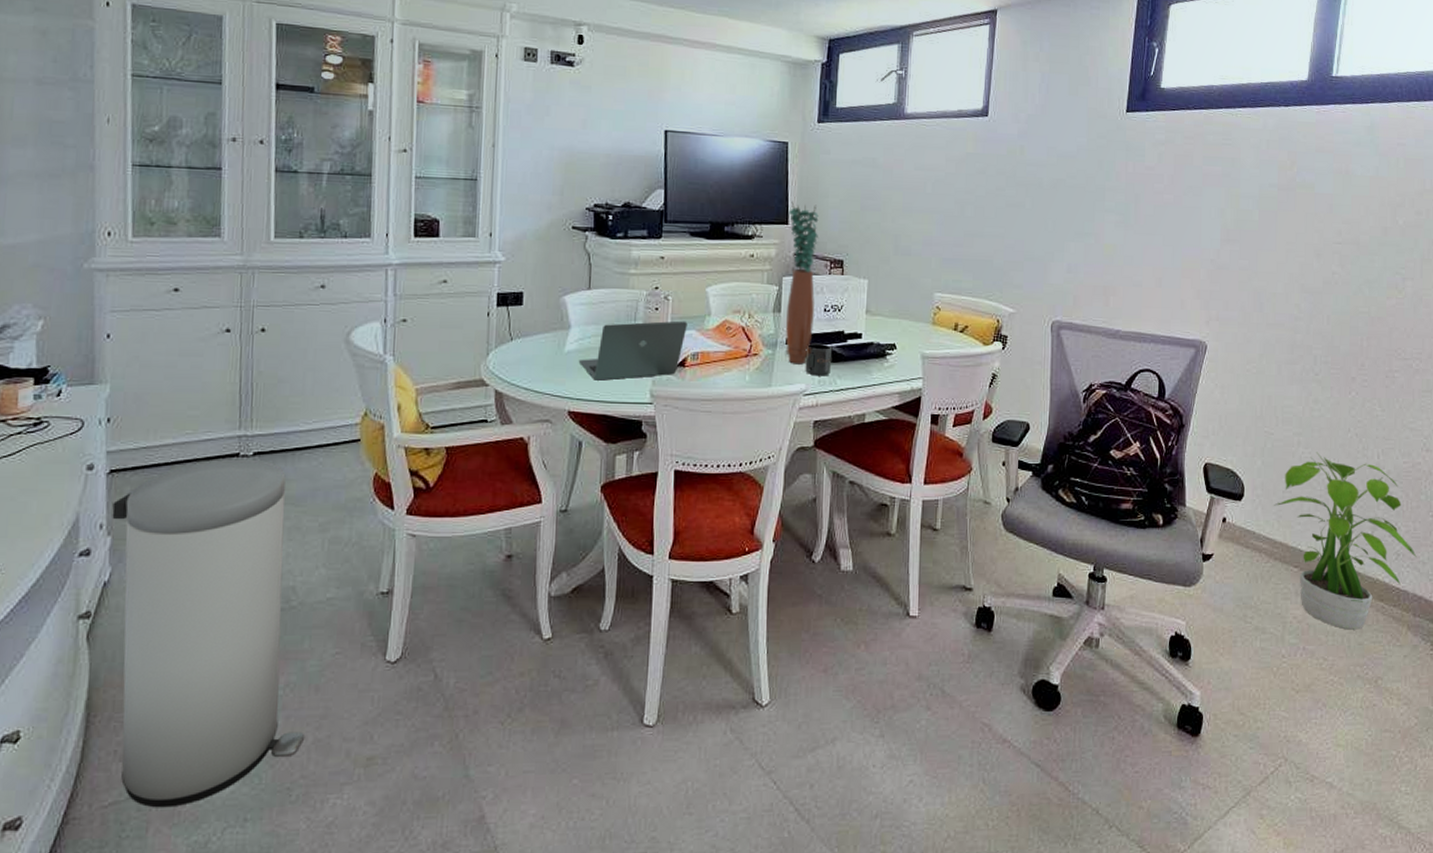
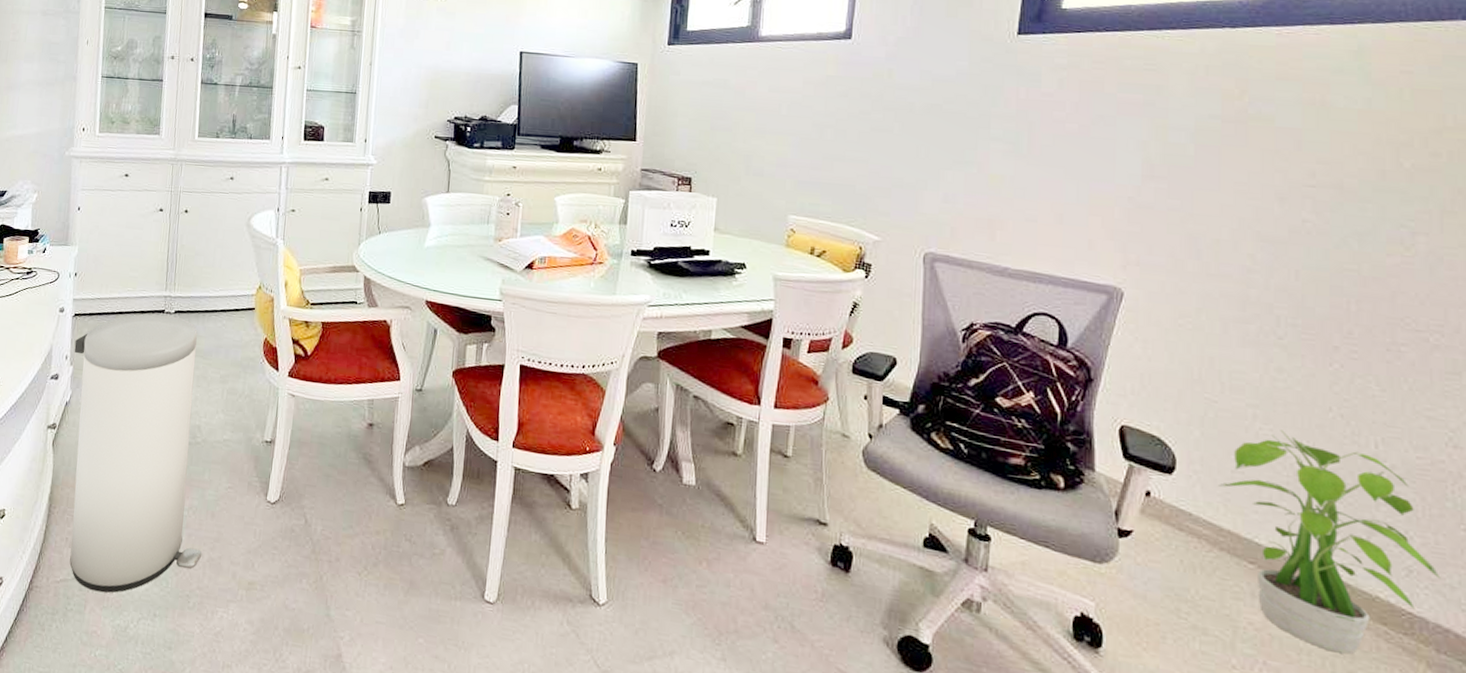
laptop: present [578,320,688,381] -> none [436,224,536,276]
vase: present [785,201,819,365] -> none [631,119,667,276]
mug: present [805,343,833,376] -> none [650,256,679,290]

